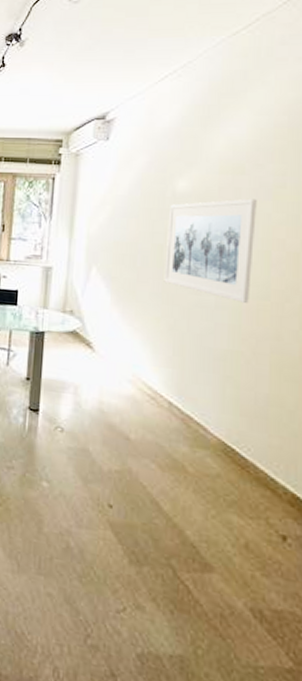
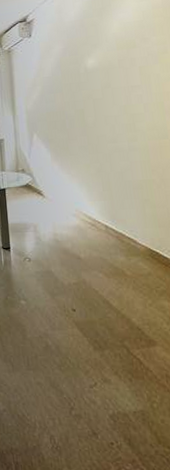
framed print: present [164,198,257,303] -> none [84,64,153,144]

